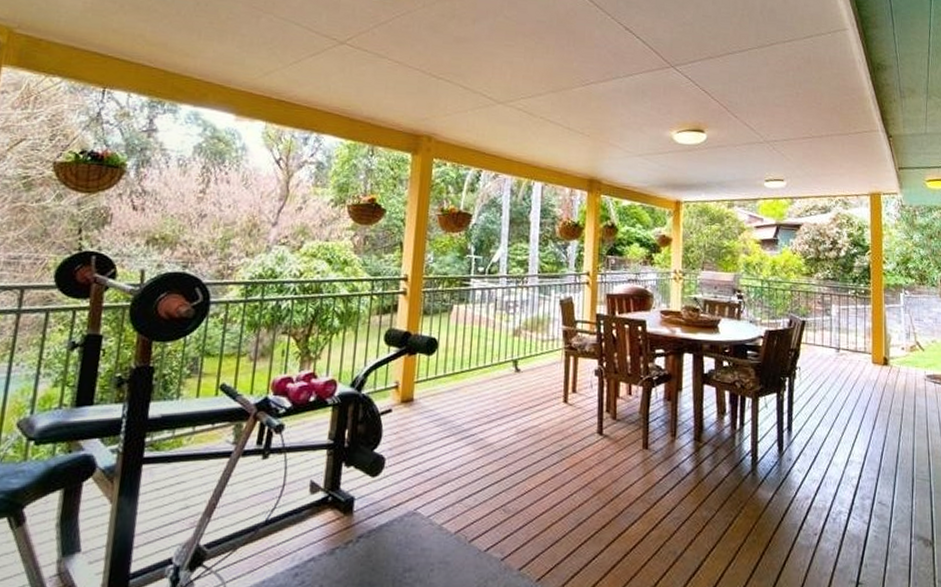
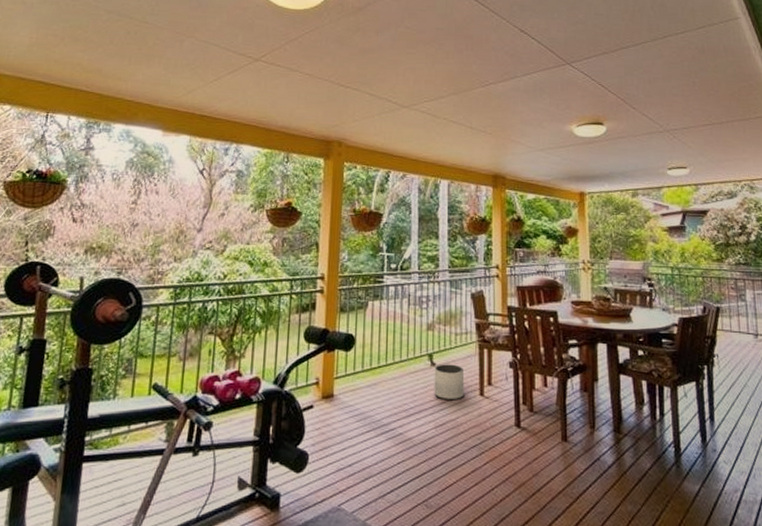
planter: none [517,370,549,407] -> present [434,364,465,401]

